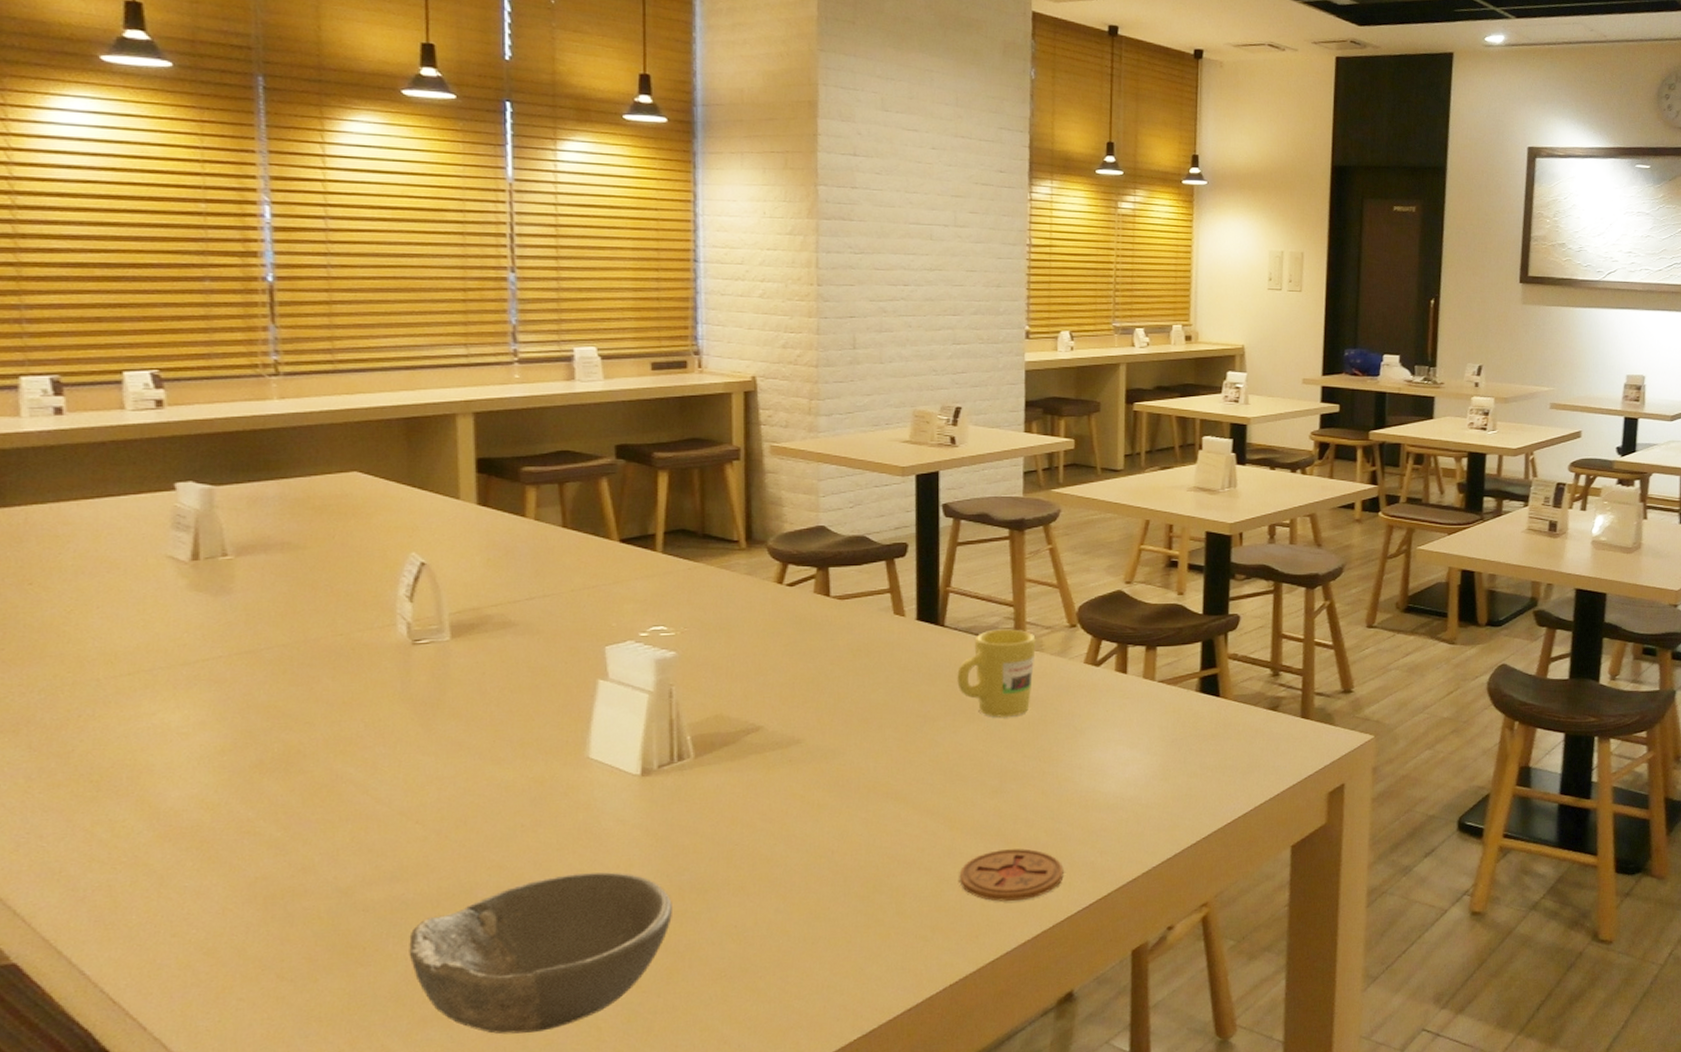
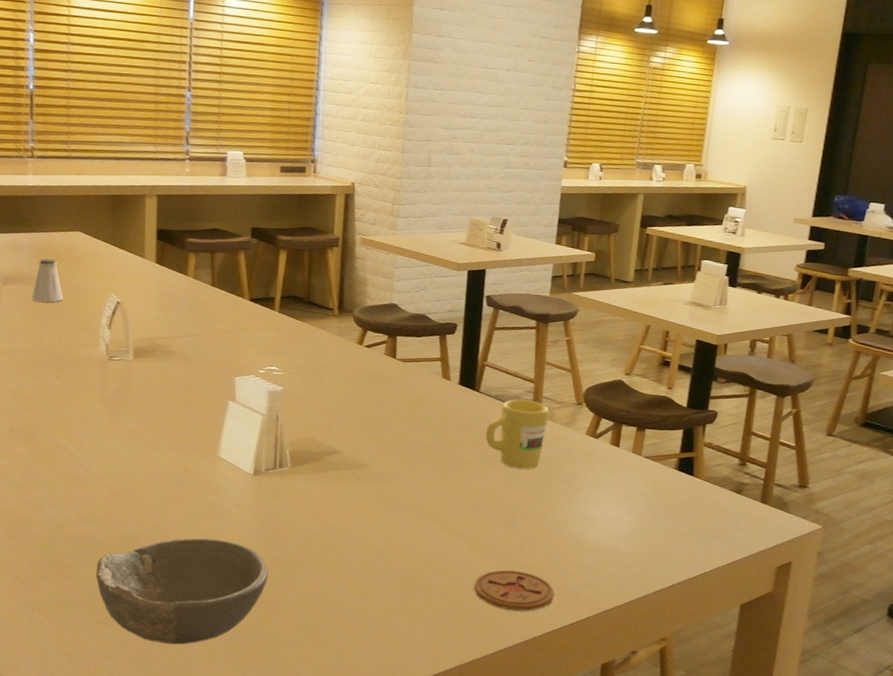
saltshaker: none [286,513,336,574] -> present [32,258,63,303]

